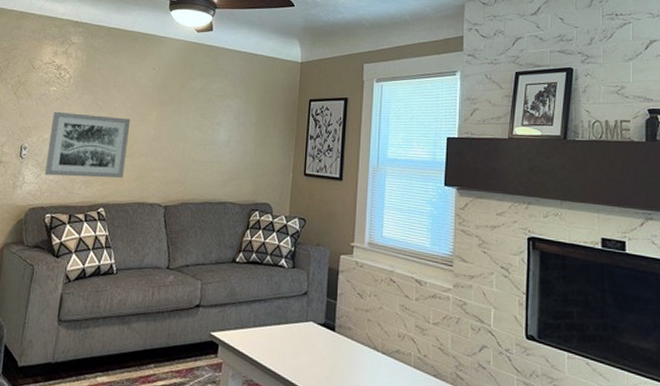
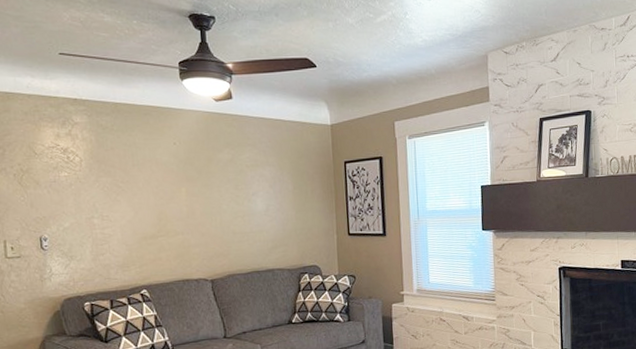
wall art: present [44,111,131,179] -> none [69,197,162,265]

